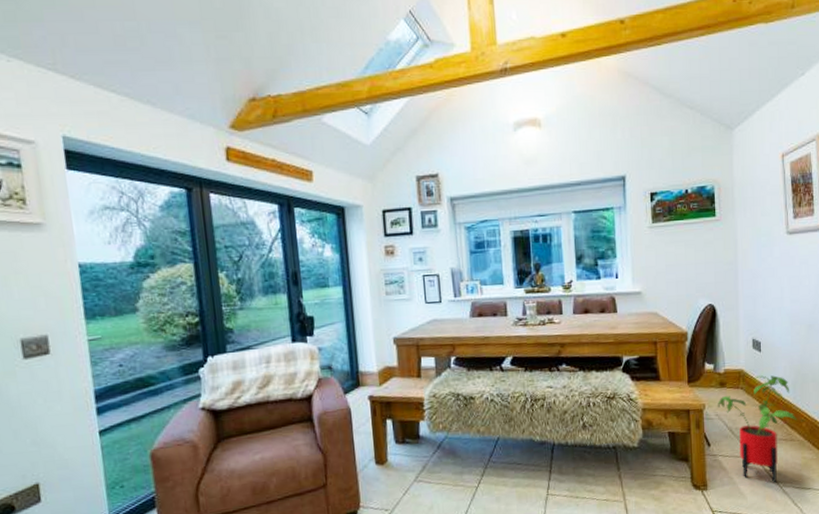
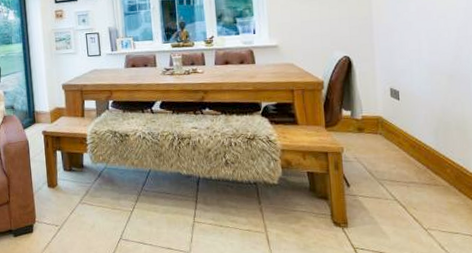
house plant: present [718,375,797,483] -> none [356,122,441,225]

